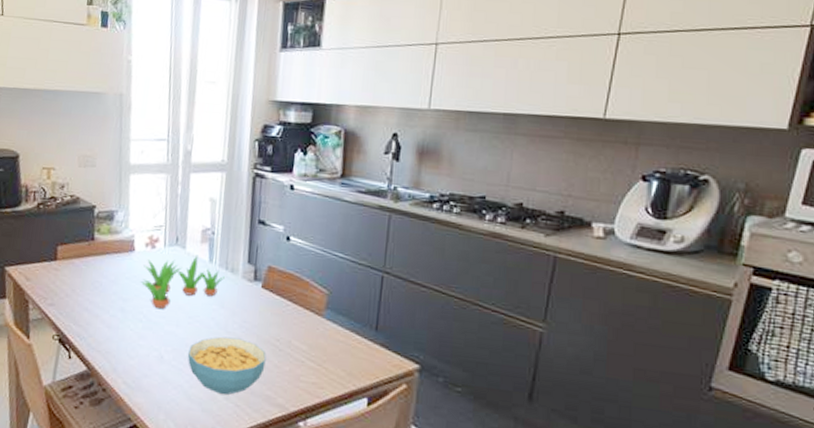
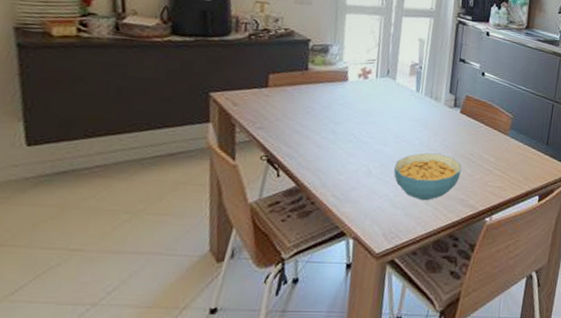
succulent plant: present [140,254,226,309] -> none [352,85,430,131]

